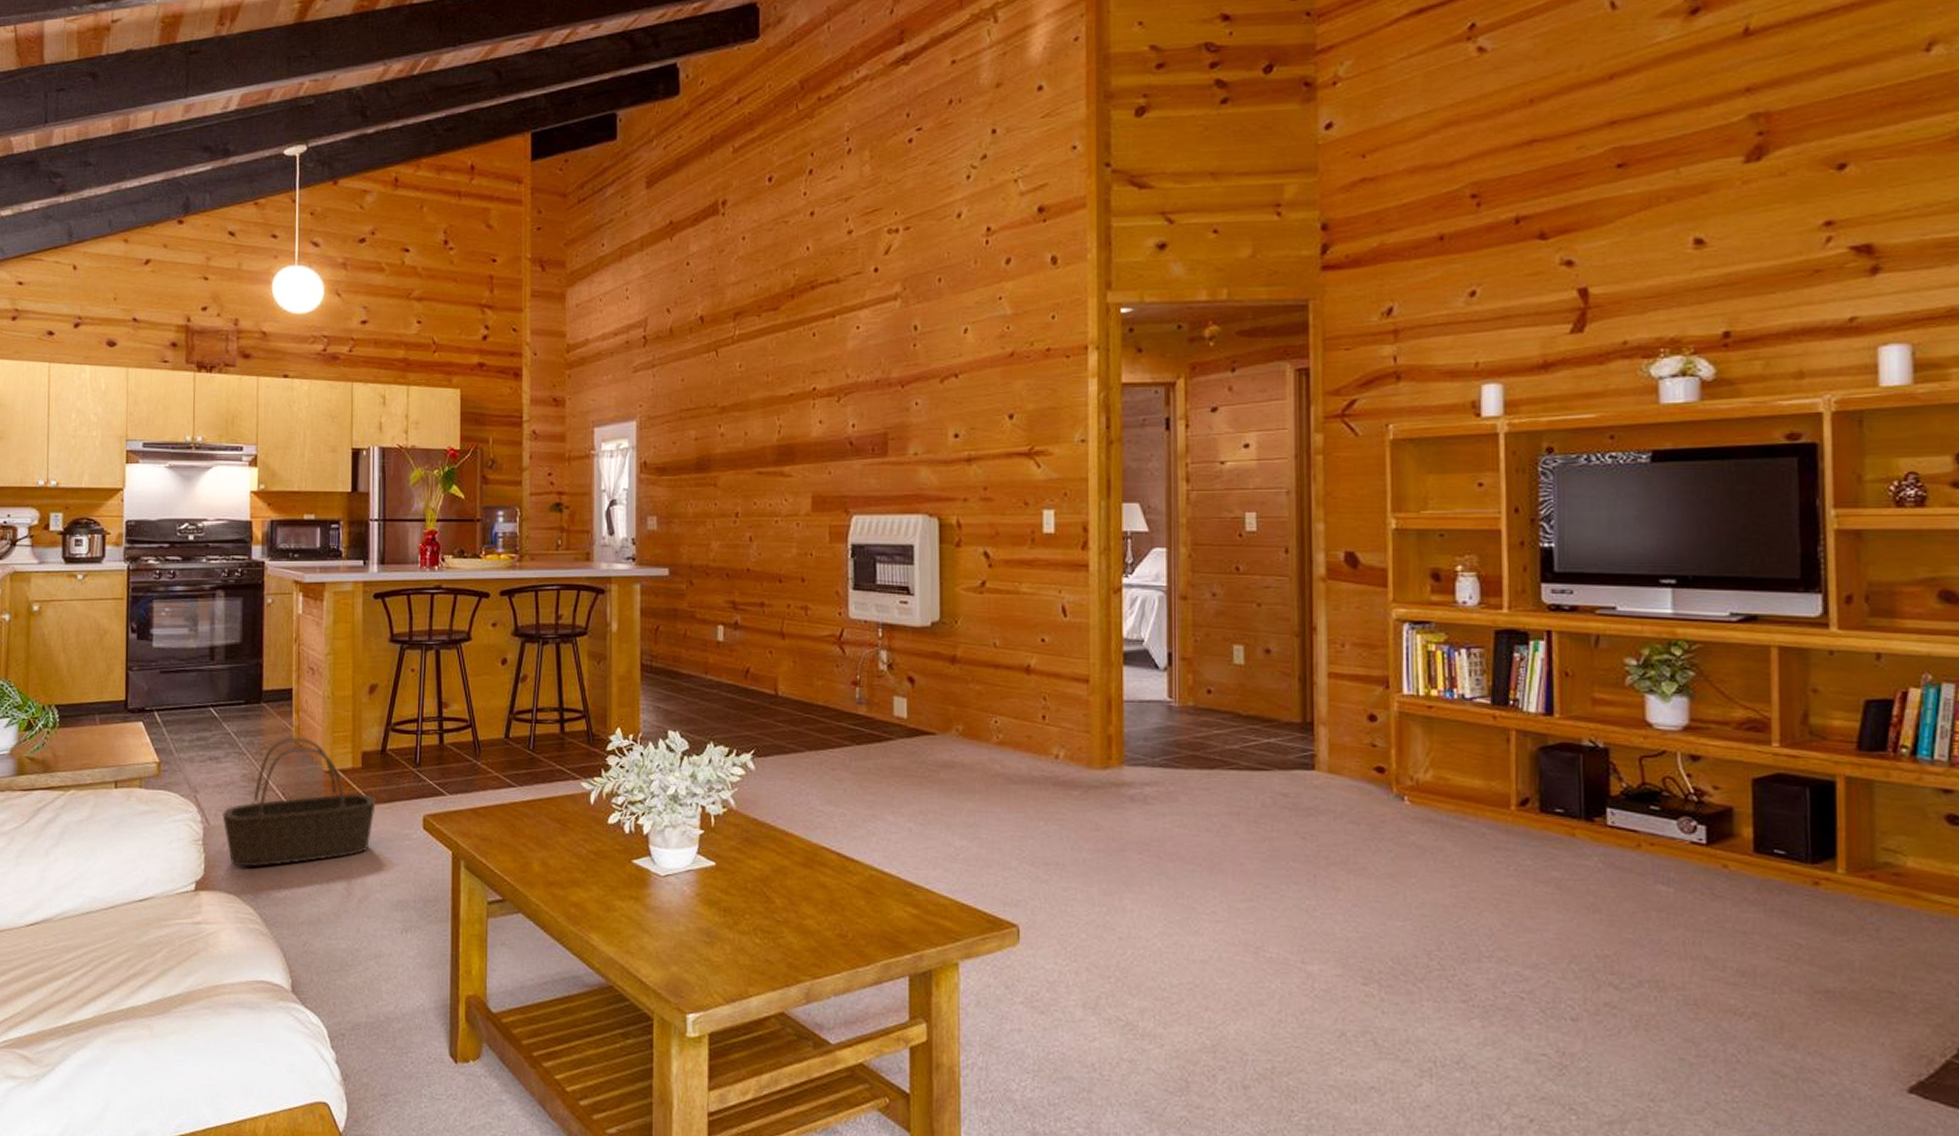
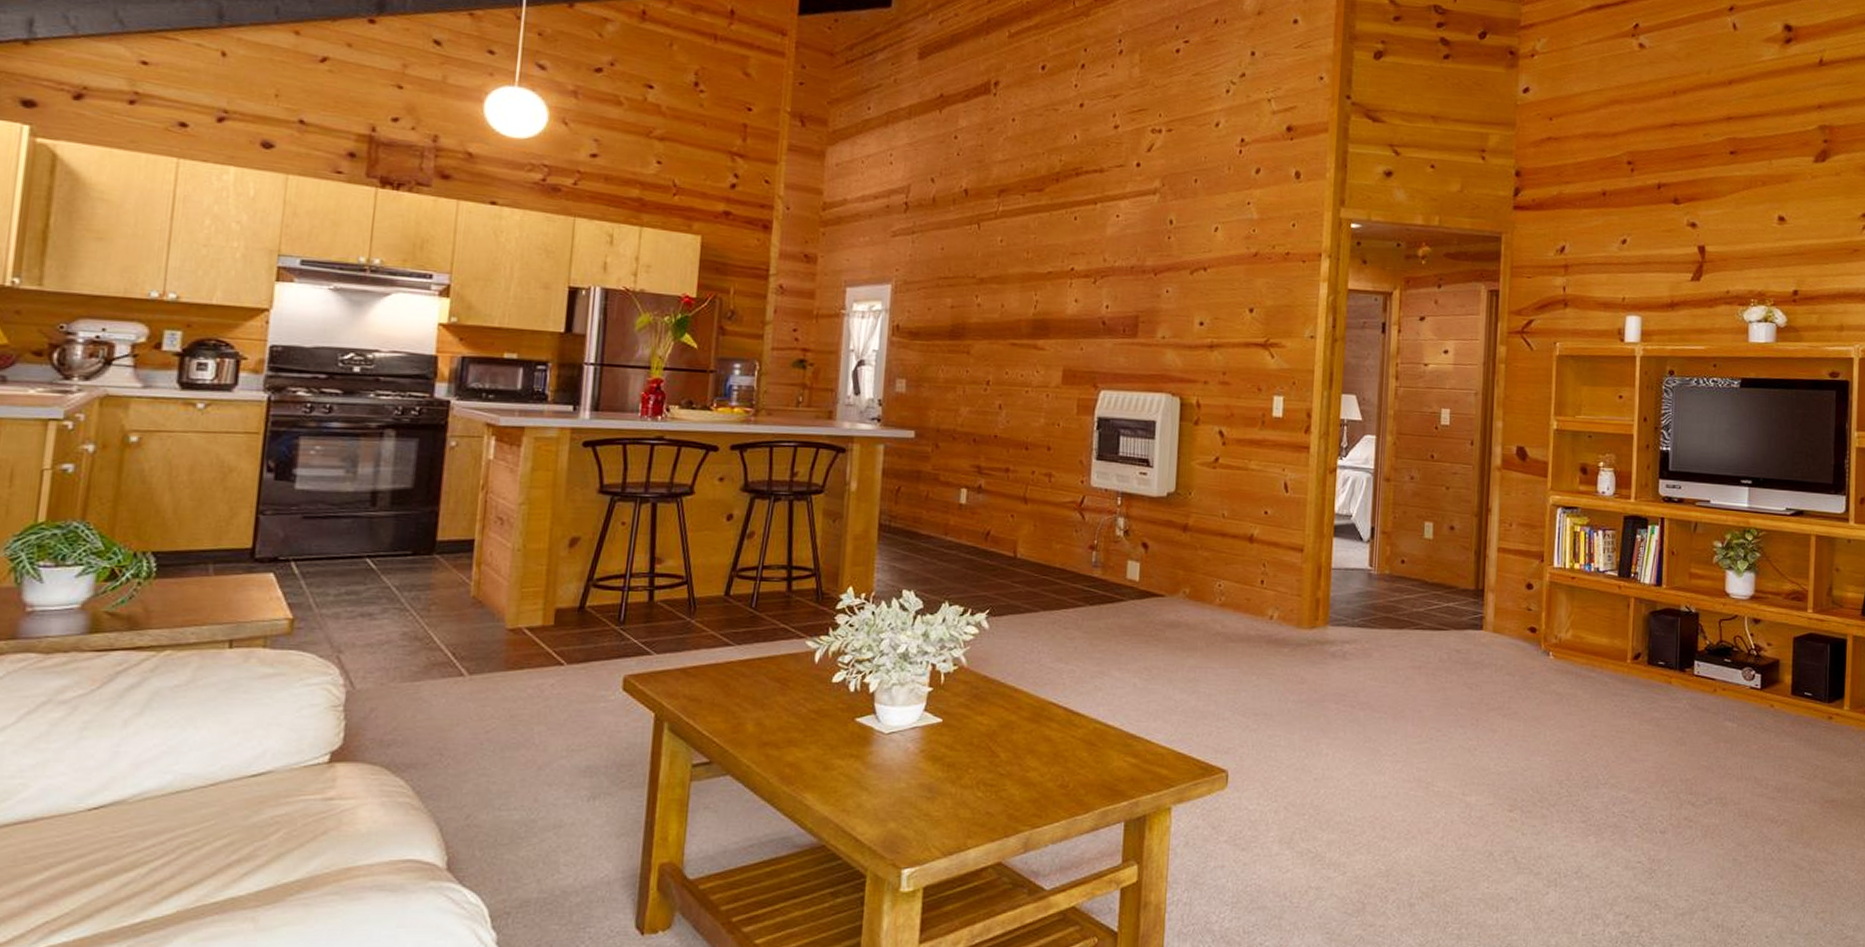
basket: present [222,737,376,868] -> none [372,592,568,735]

